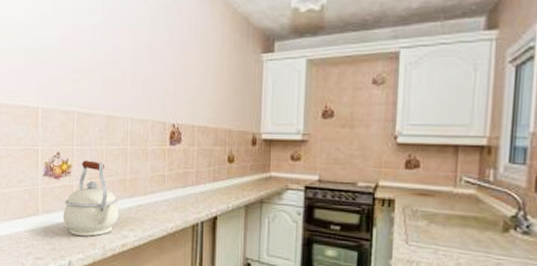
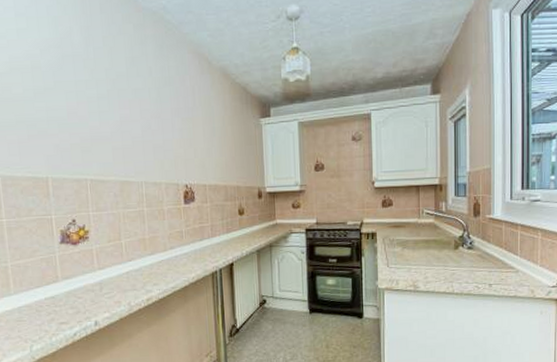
kettle: present [63,160,119,237] -> none [84,224,141,296]

